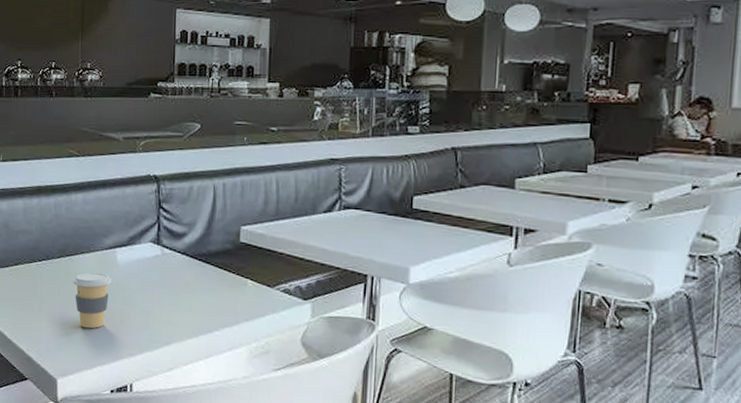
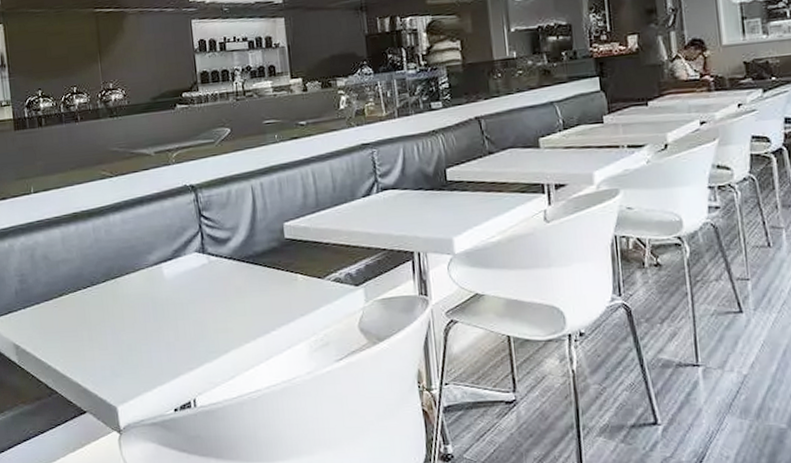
coffee cup: present [73,272,111,329] -> none [121,290,161,350]

